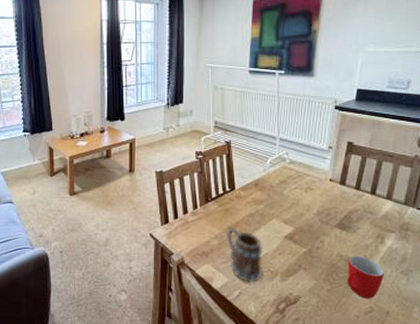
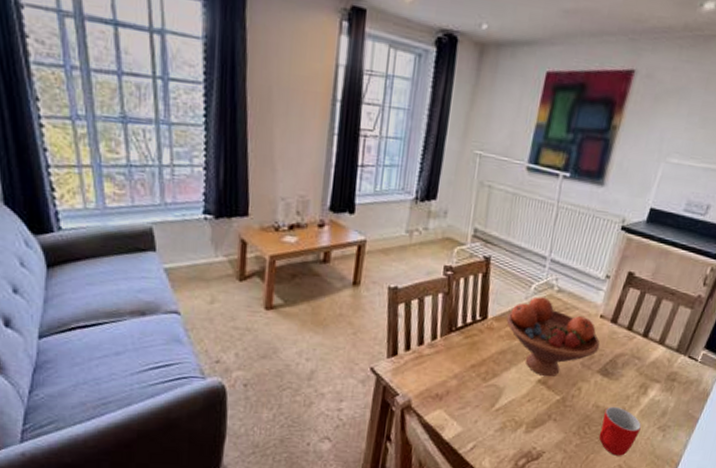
mug: present [226,227,262,283] -> none [467,365,510,434]
fruit bowl: none [251,169,334,233] -> present [506,297,600,377]

